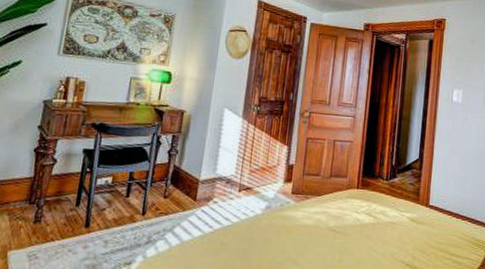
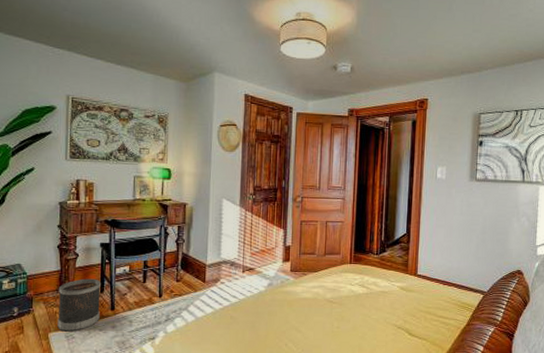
wastebasket: none [19,188,78,251] -> present [57,278,101,332]

